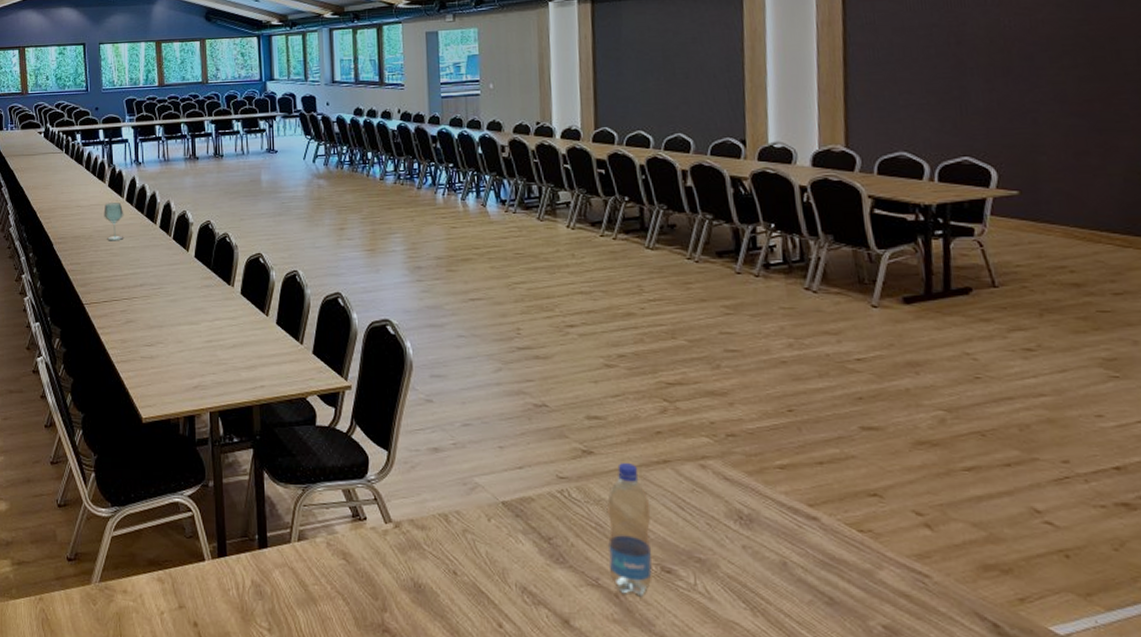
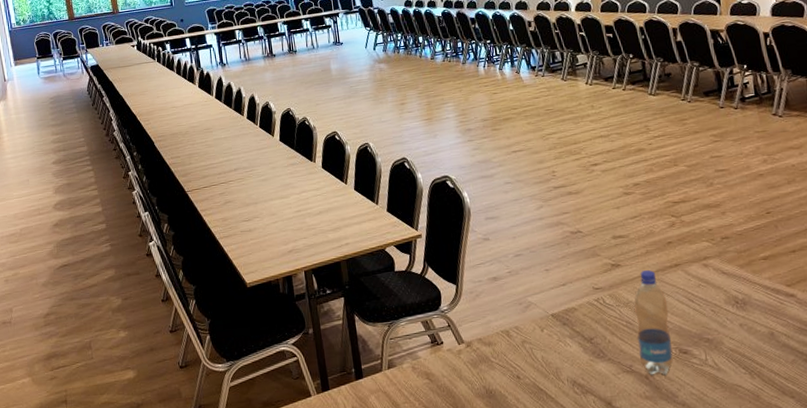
wine glass: present [103,203,124,241] -> none [196,100,216,135]

